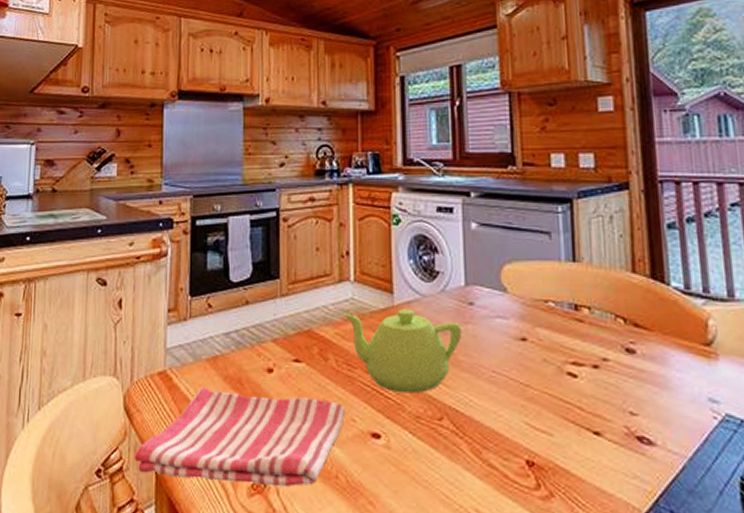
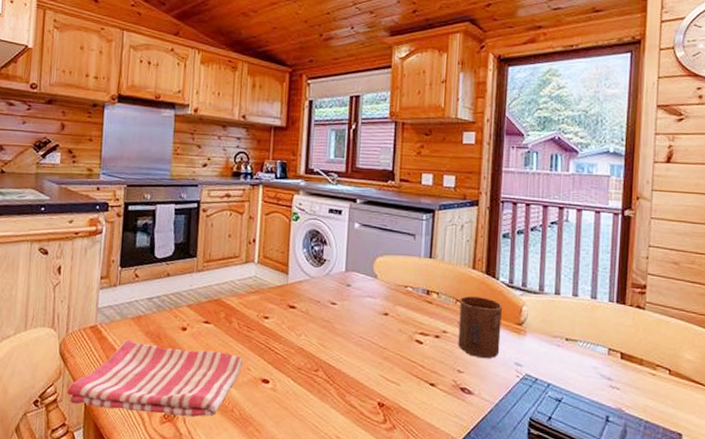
teapot: present [342,309,462,394] -> none [246,286,340,351]
cup: none [619,310,685,395] -> present [458,296,502,359]

